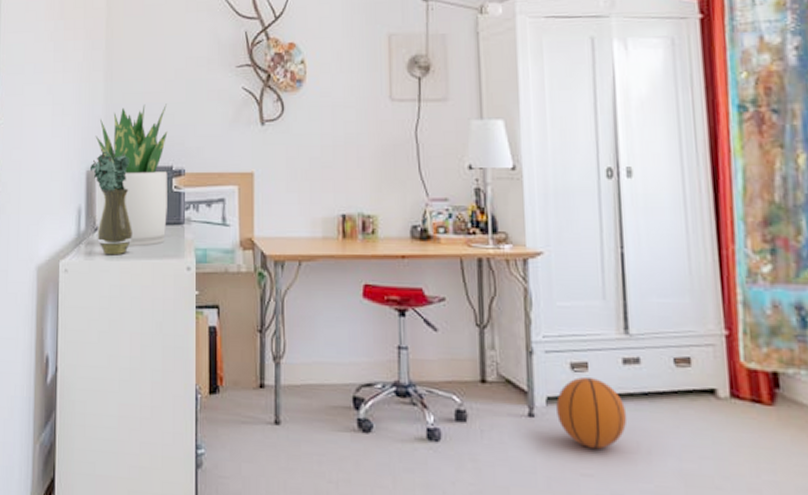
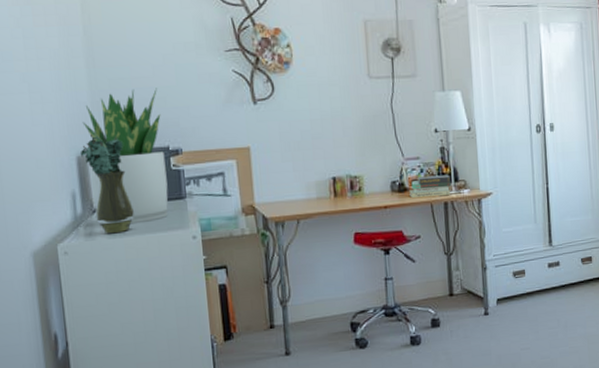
books: none [434,223,487,251] -> present [409,174,451,199]
basketball: present [556,376,628,449] -> none [504,280,552,330]

